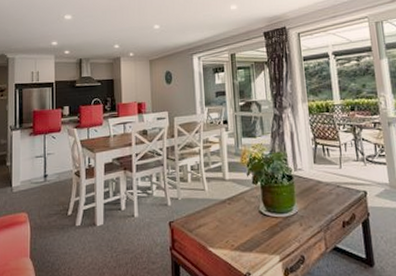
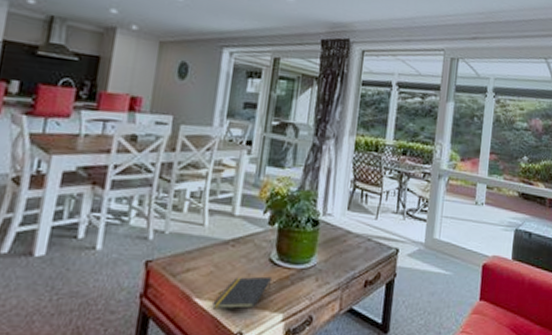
notepad: none [223,225,264,256] -> present [212,276,271,310]

